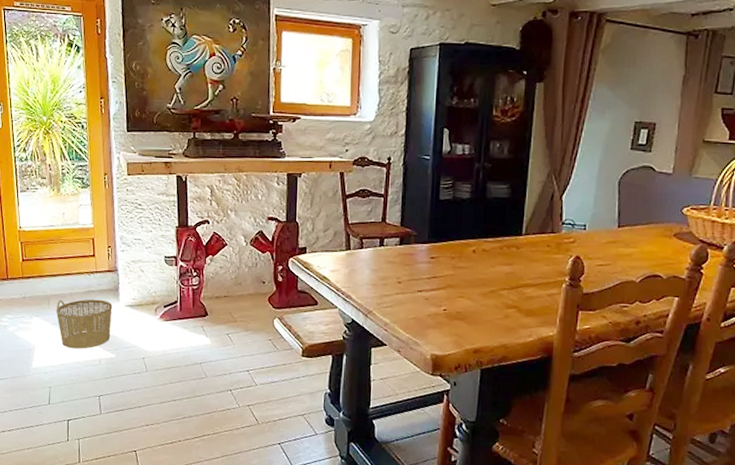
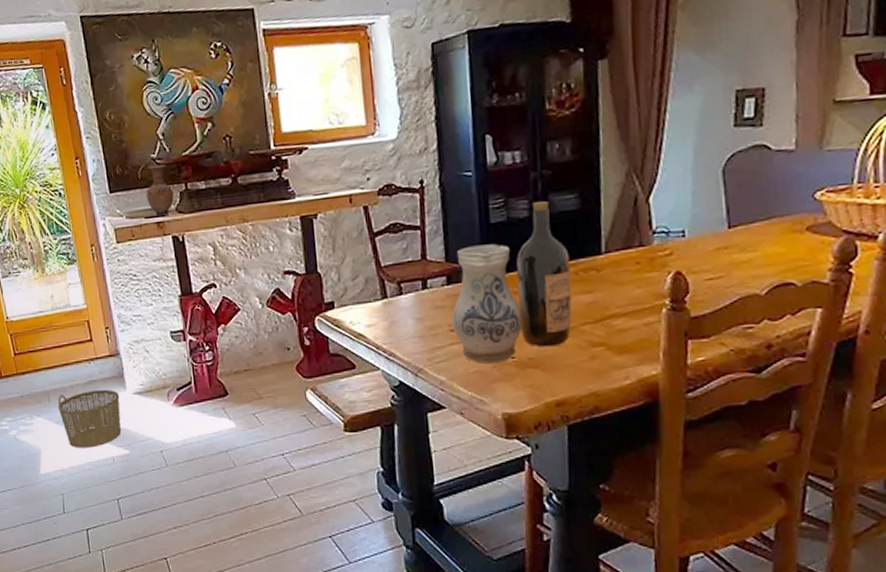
vase: none [159,113,183,158] -> present [146,164,174,218]
ceramic pitcher: none [400,216,456,313] -> present [451,244,523,364]
wine bottle: none [453,188,498,305] -> present [516,201,572,347]

